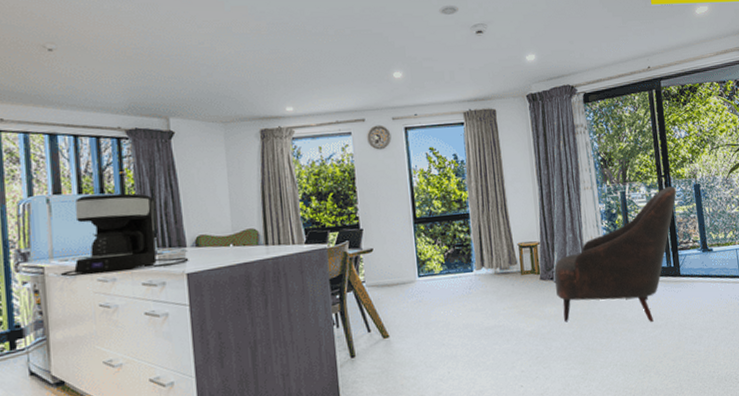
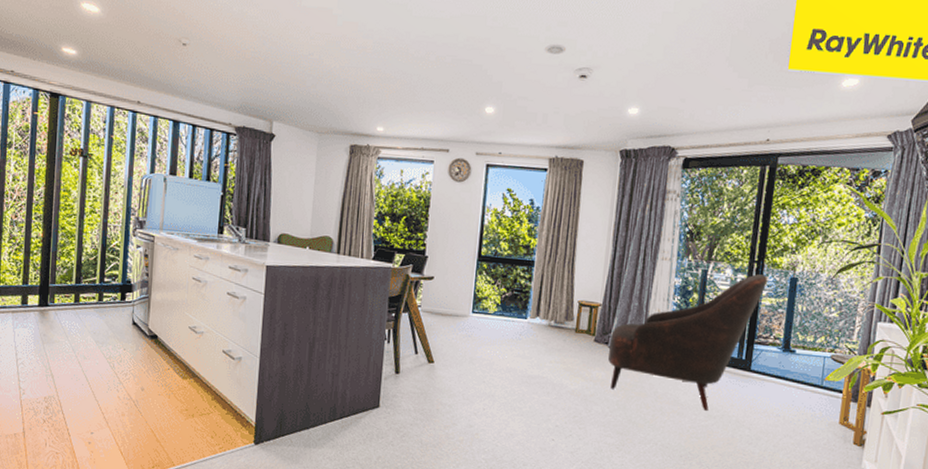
coffee maker: present [60,193,189,277] -> none [166,180,270,256]

